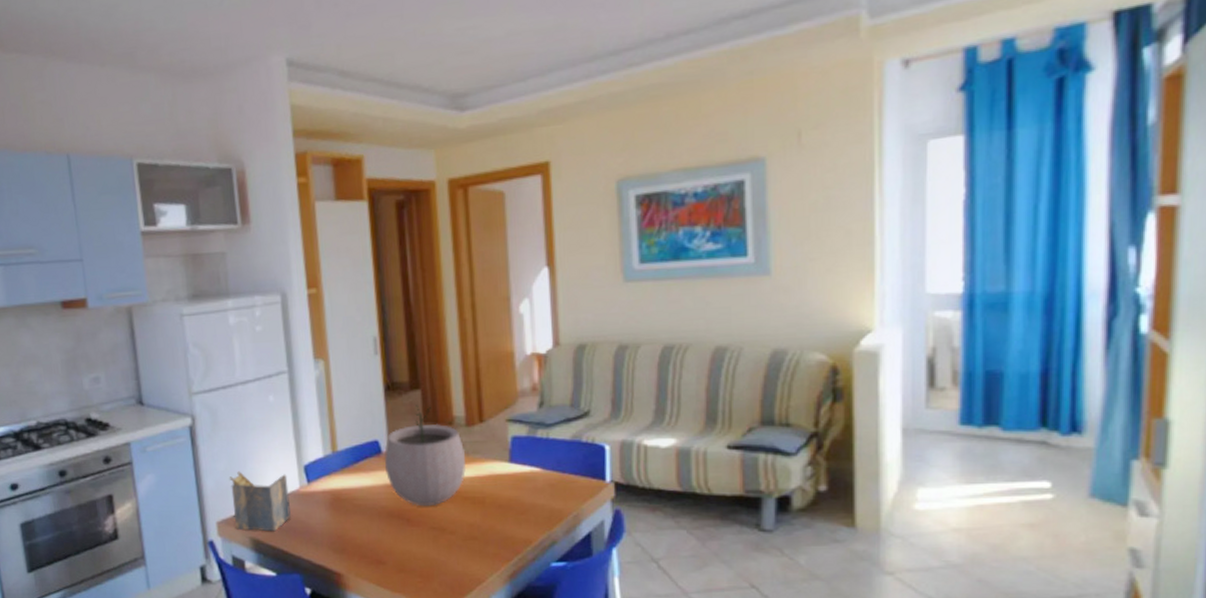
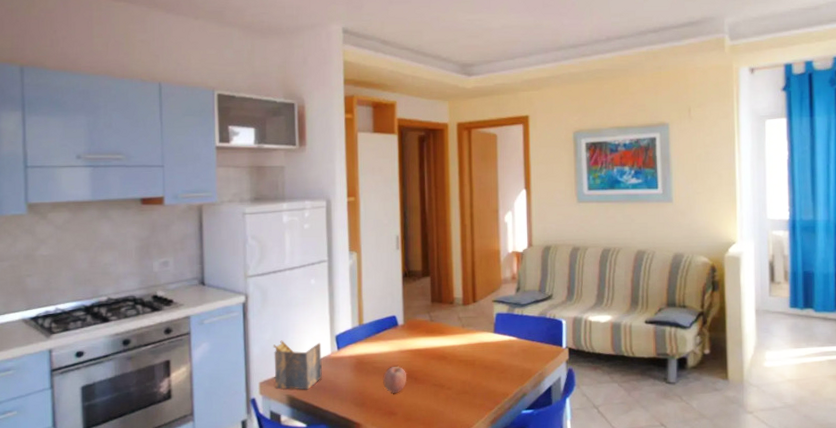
fruit: none [365,505,396,537] -> present [382,367,406,393]
plant pot: present [384,404,467,507] -> none [399,288,462,368]

